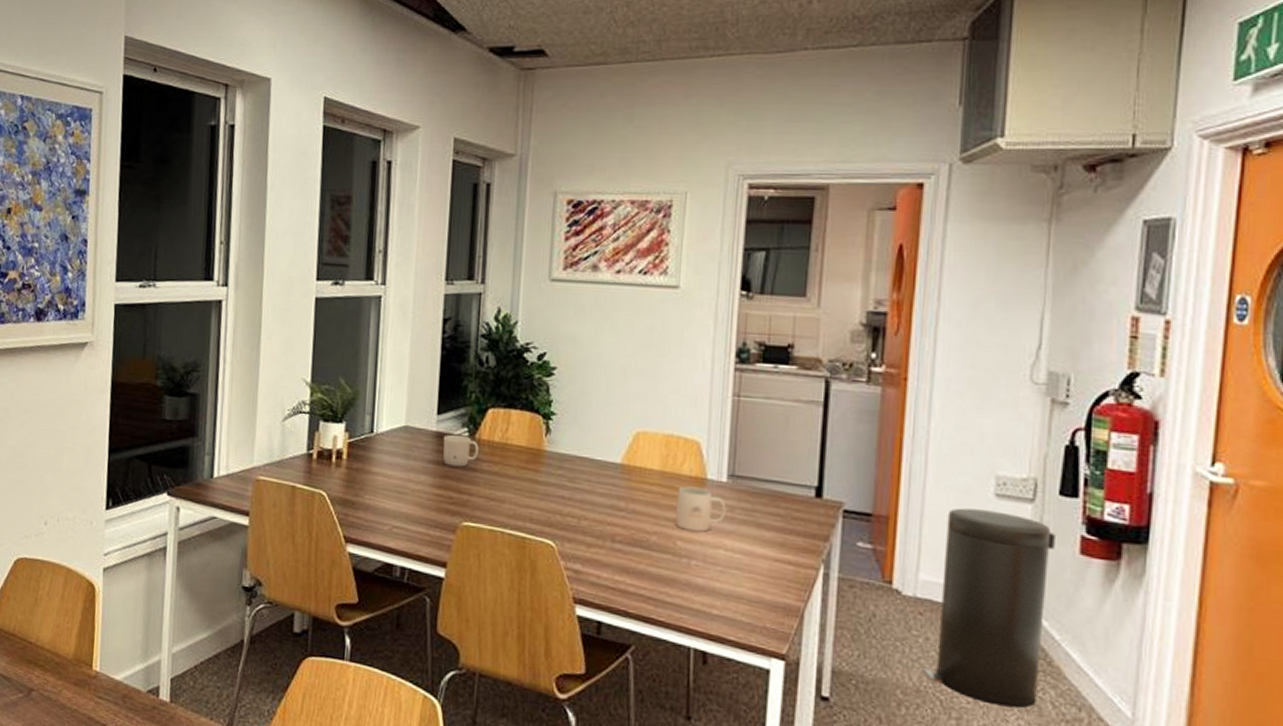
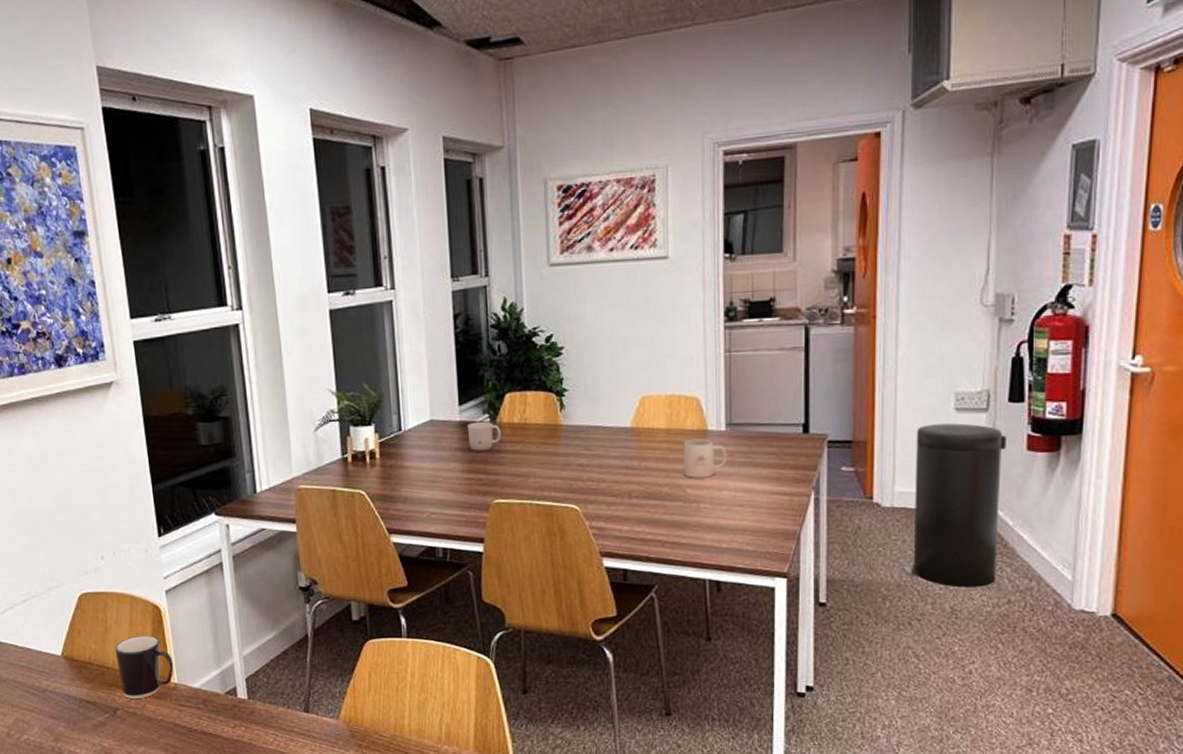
mug: none [40,612,99,683] -> present [115,635,174,699]

